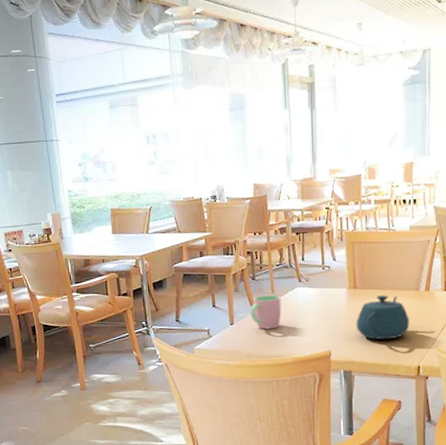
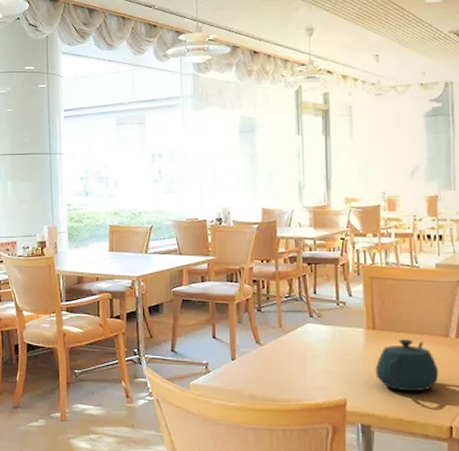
cup: present [250,295,282,330] -> none [254,329,290,369]

